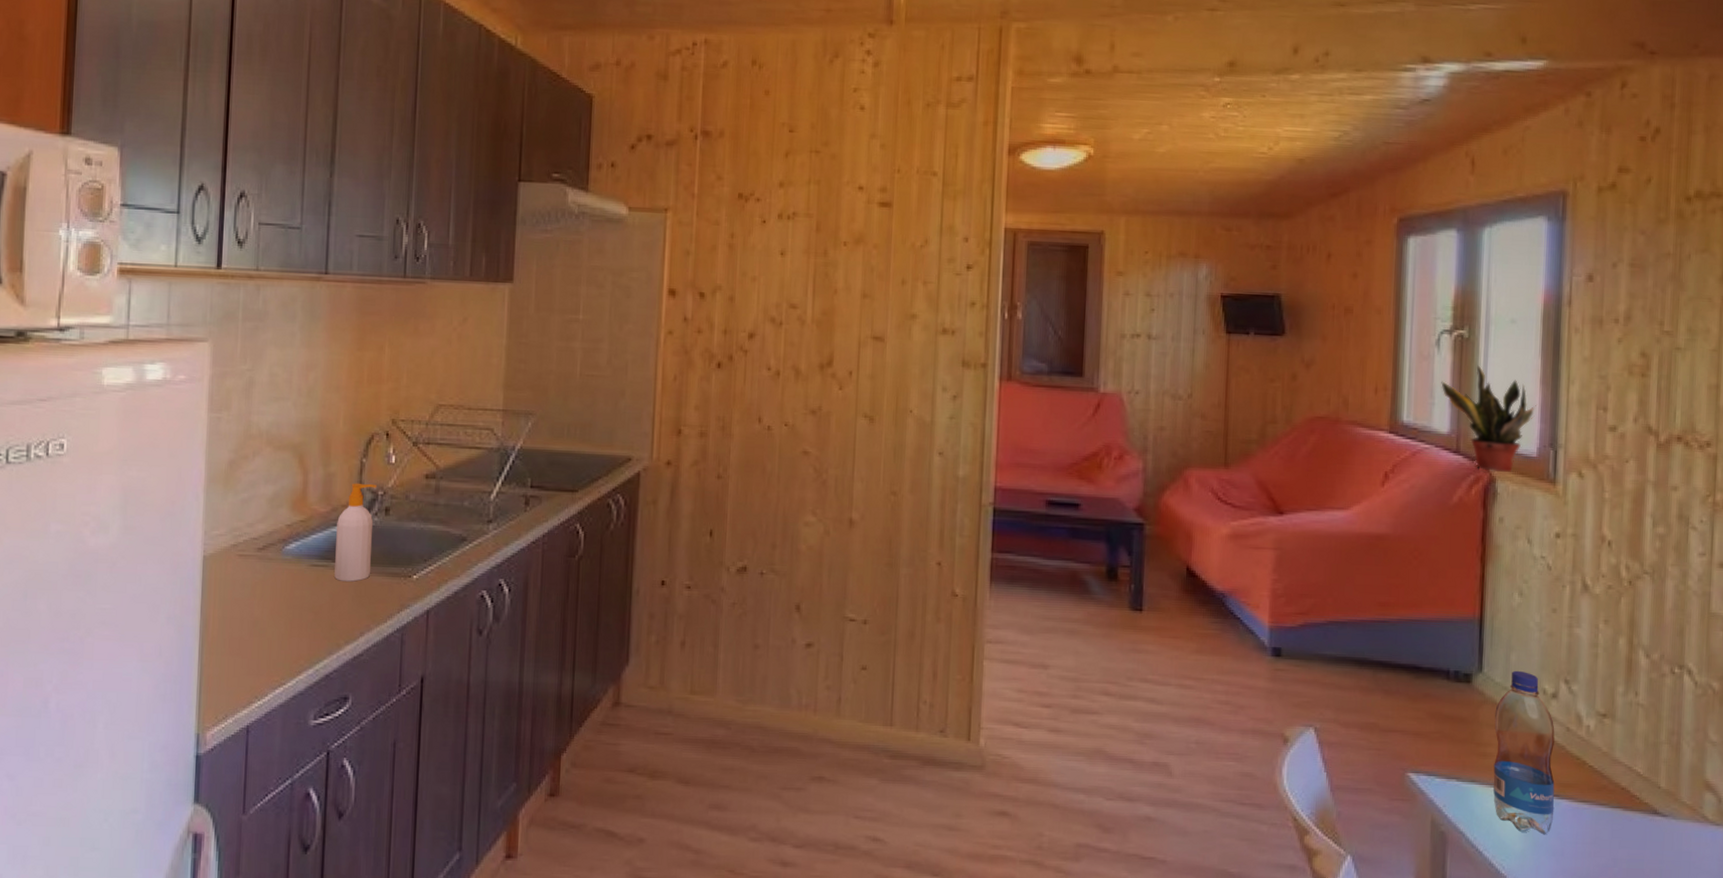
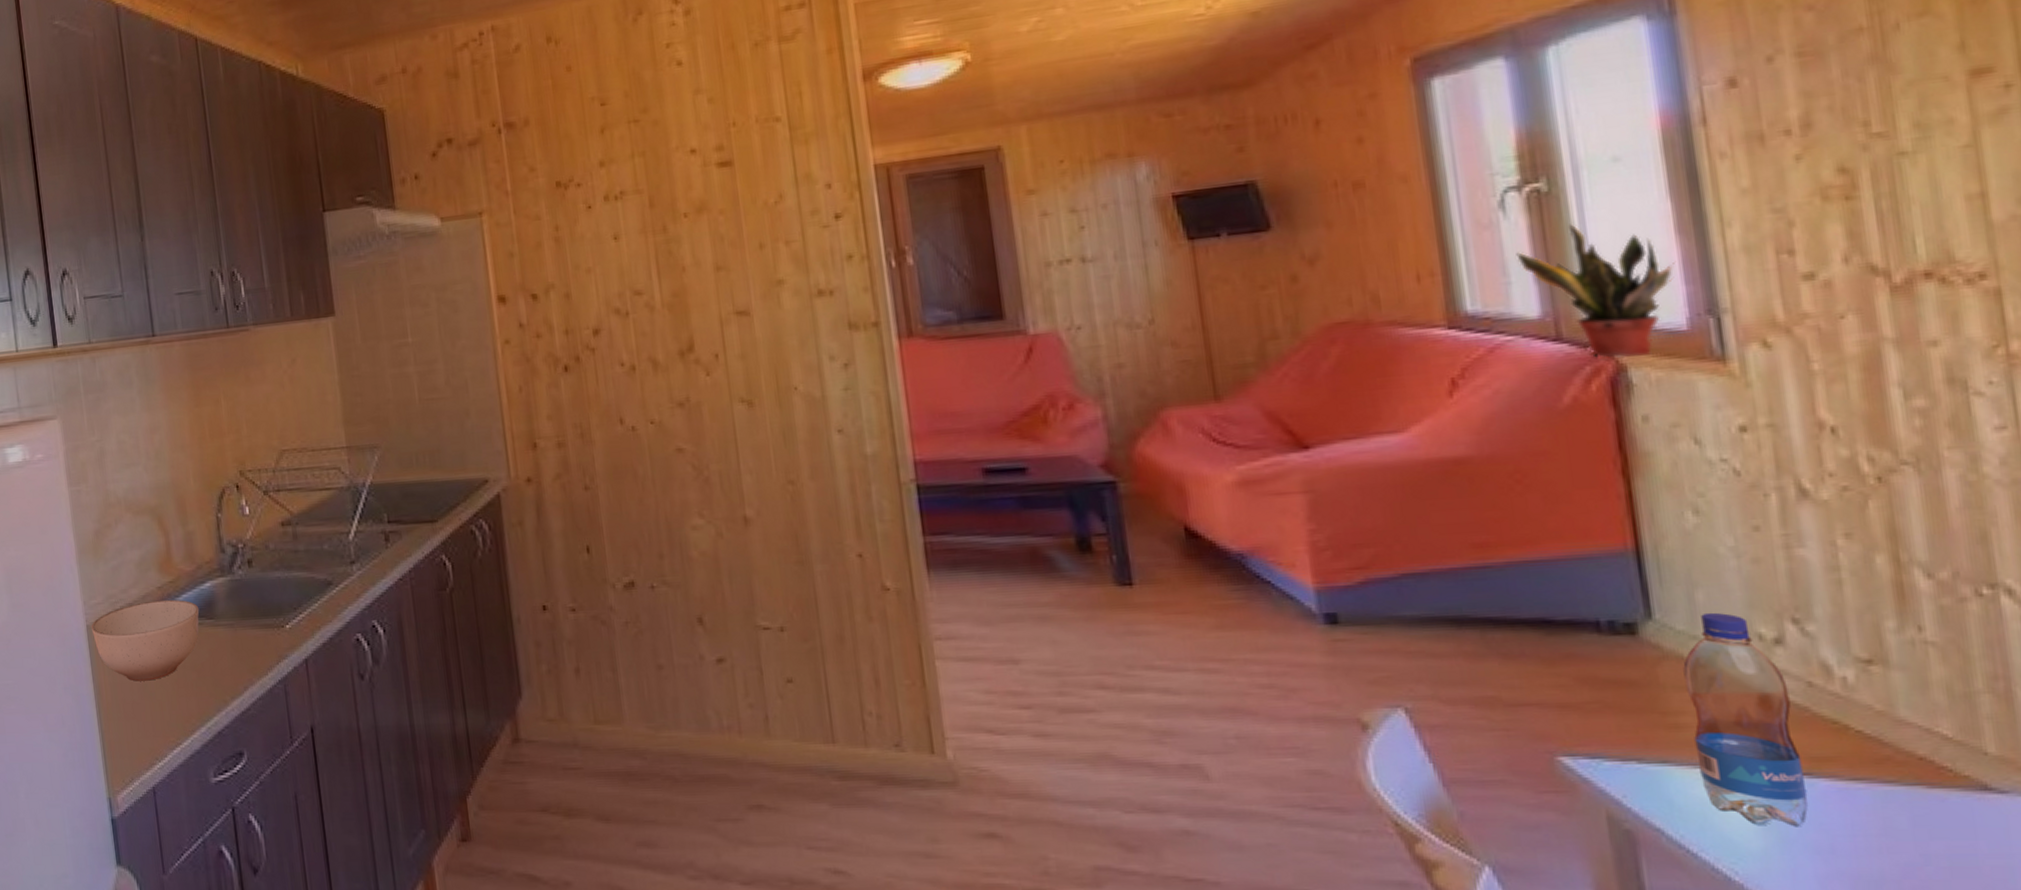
bowl: none [208,538,327,618] -> present [91,599,200,681]
soap bottle: present [334,483,377,583] -> none [204,537,245,639]

